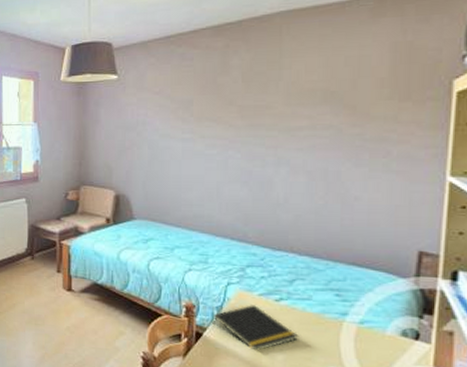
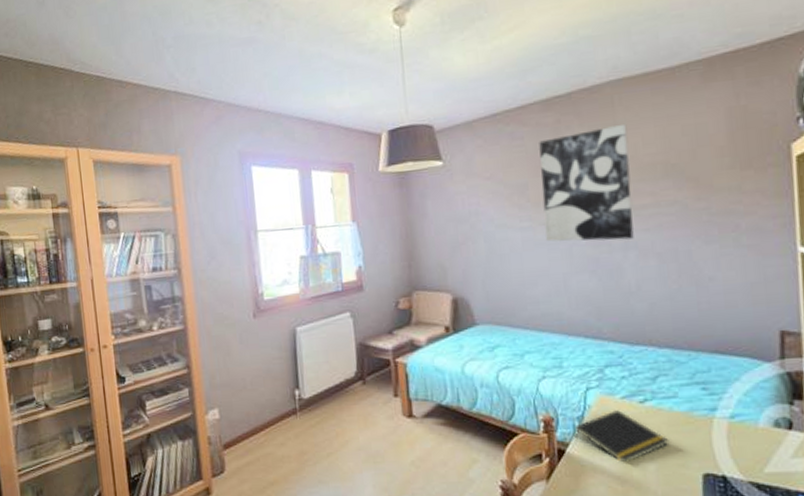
wall art: none [205,51,292,157] -> present [539,123,634,242]

